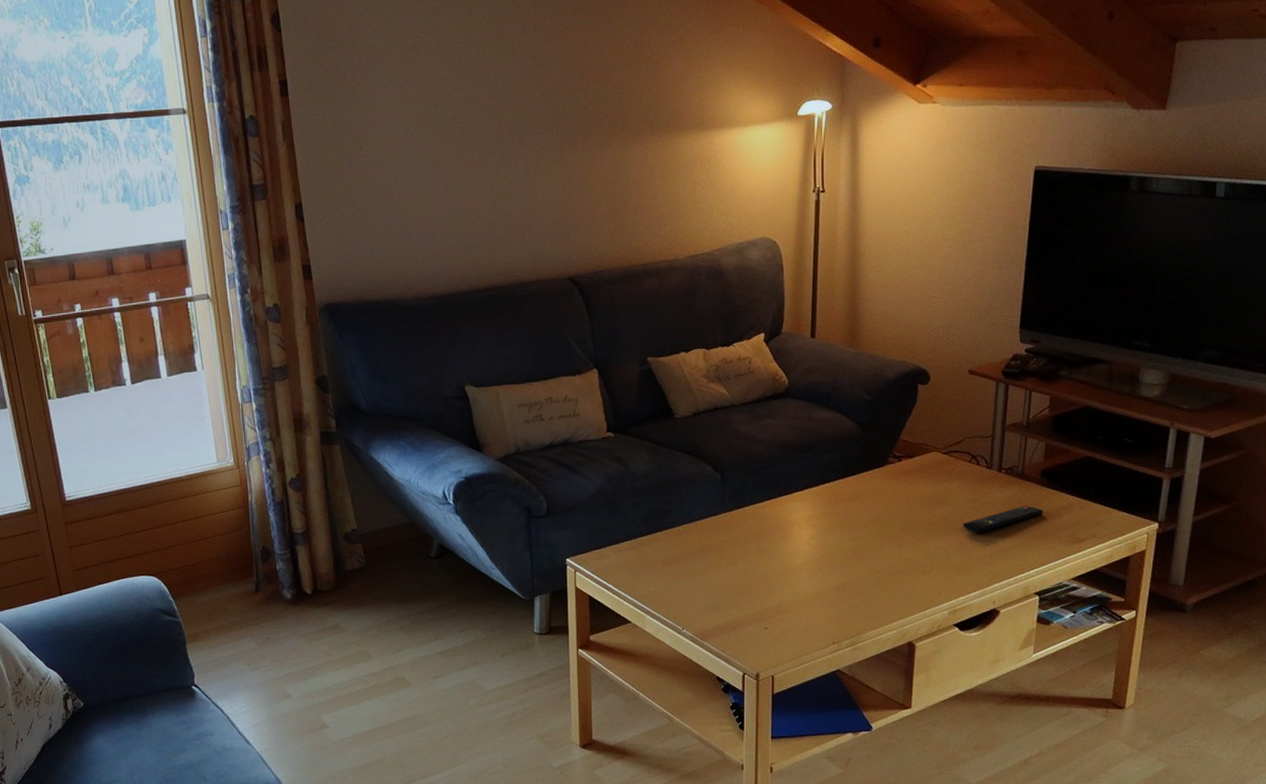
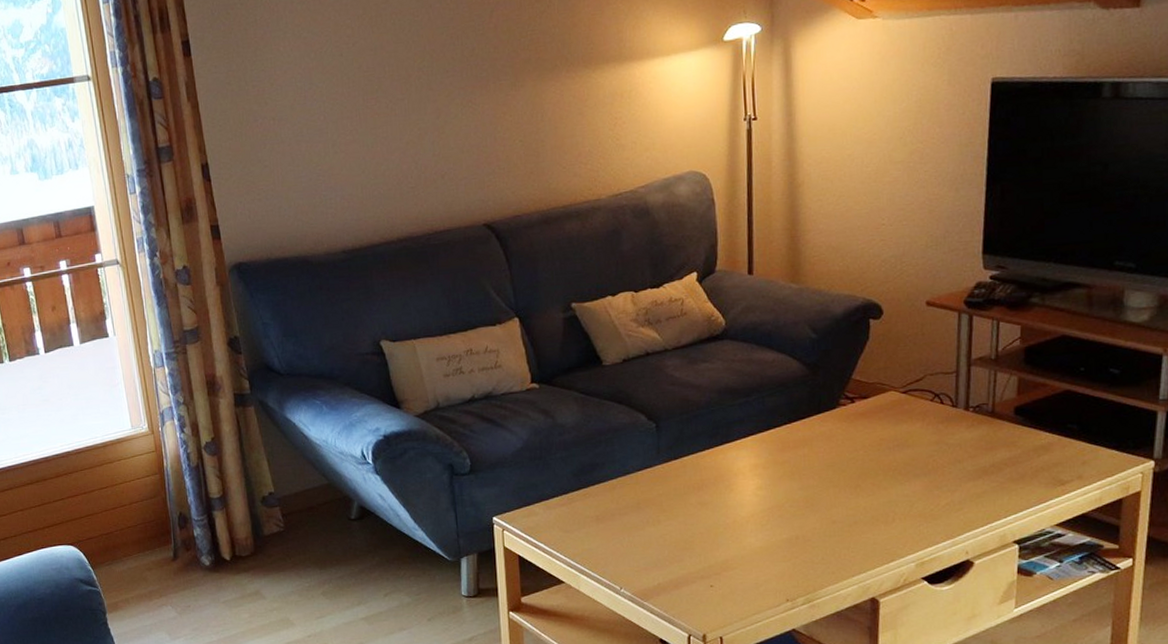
remote control: present [963,505,1044,533] -> none [928,445,1020,478]

